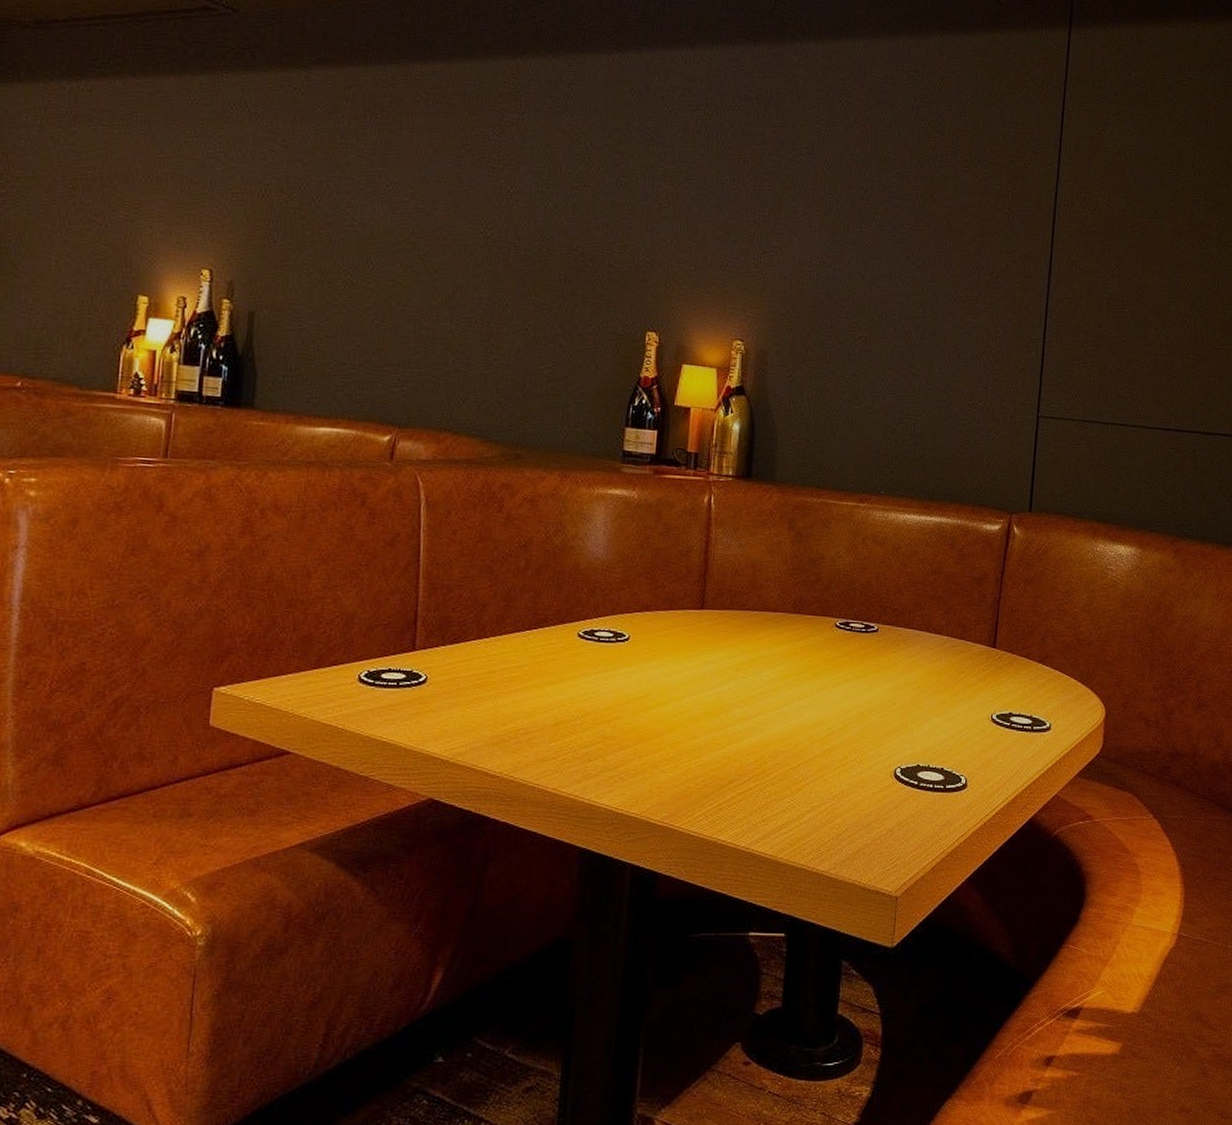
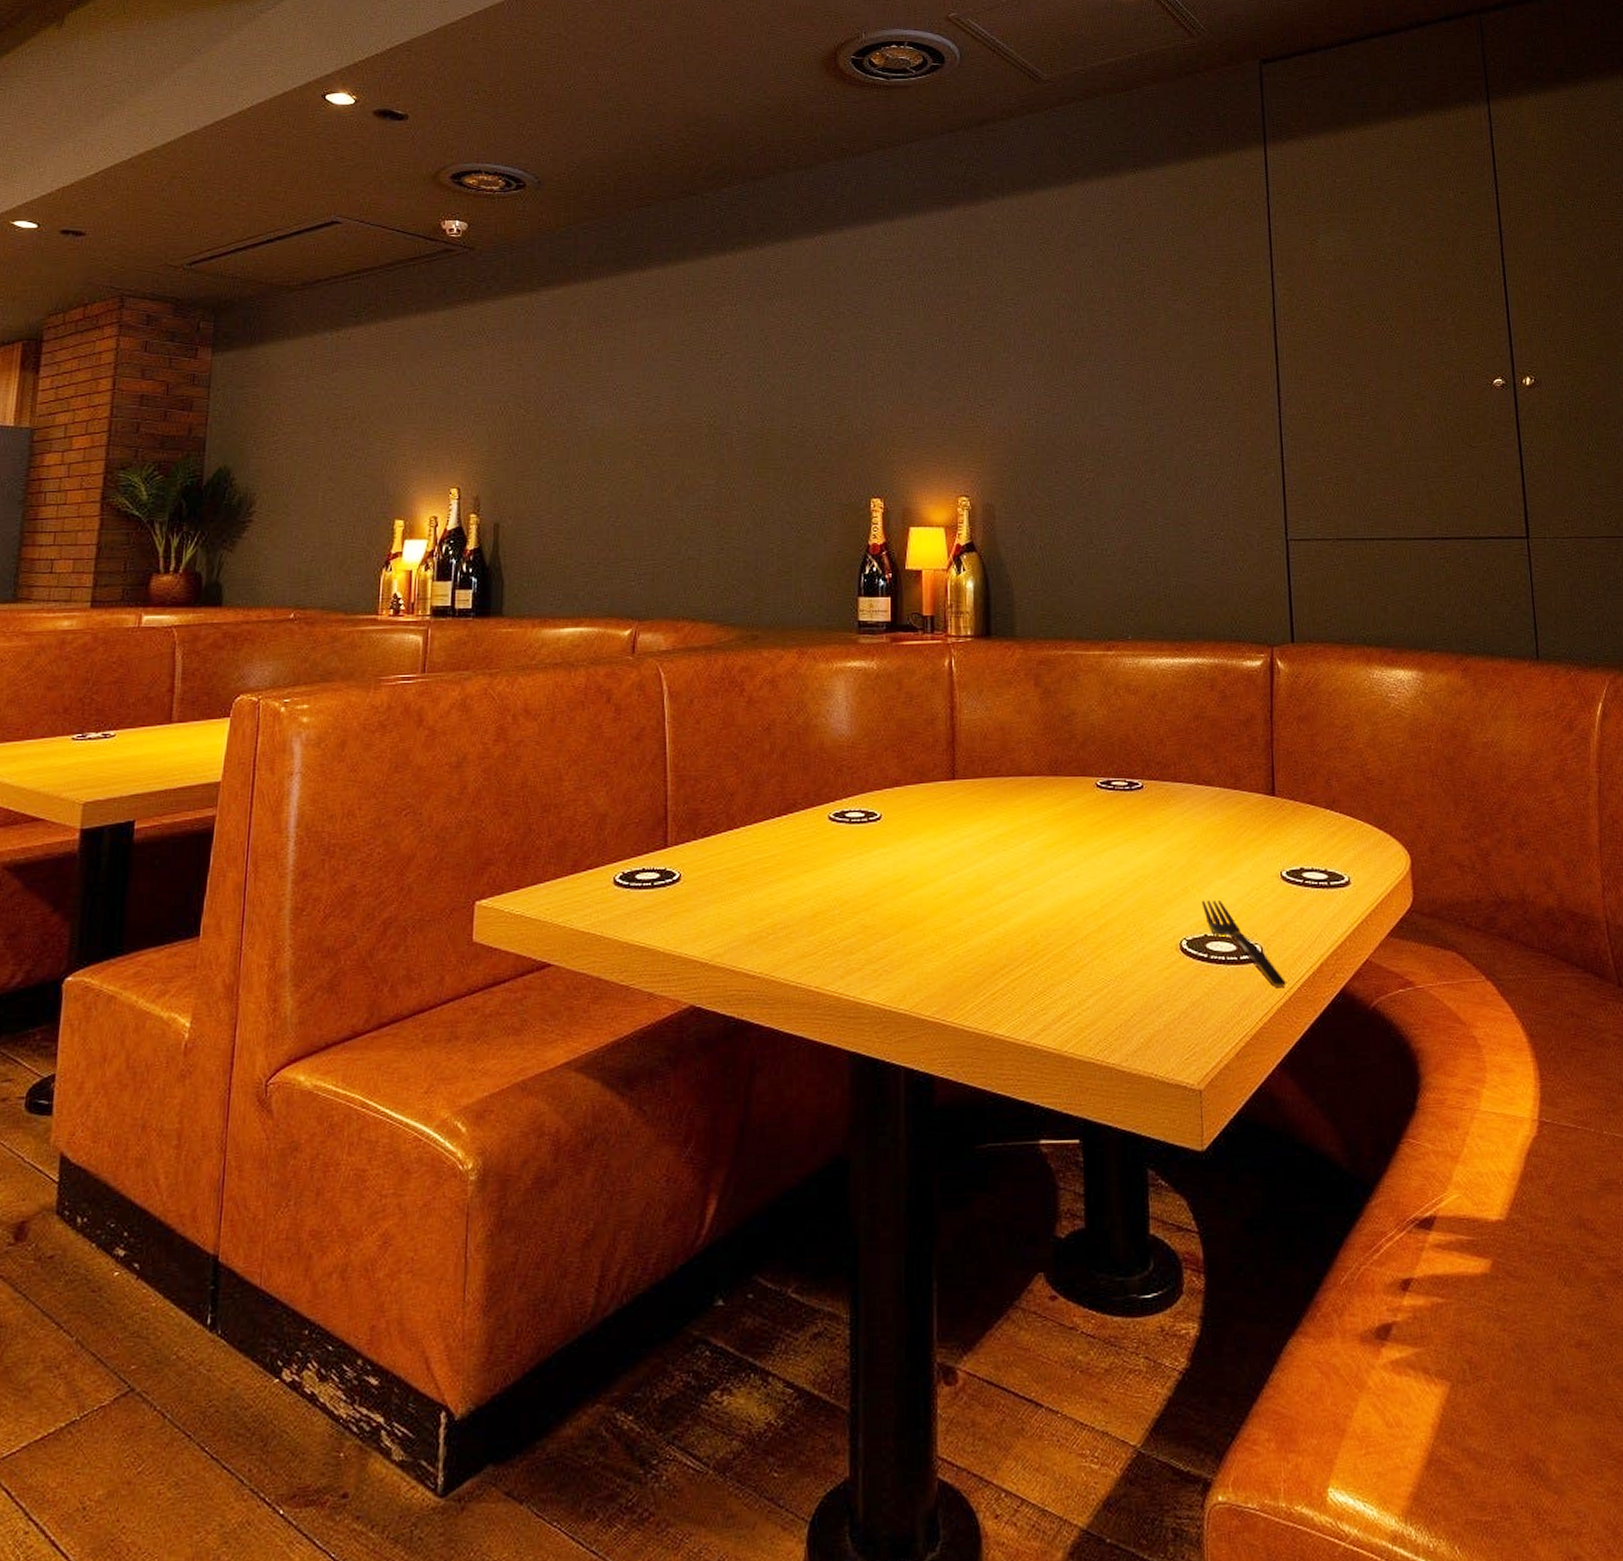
fork: none [918,735,983,813] -> present [1201,900,1286,987]

